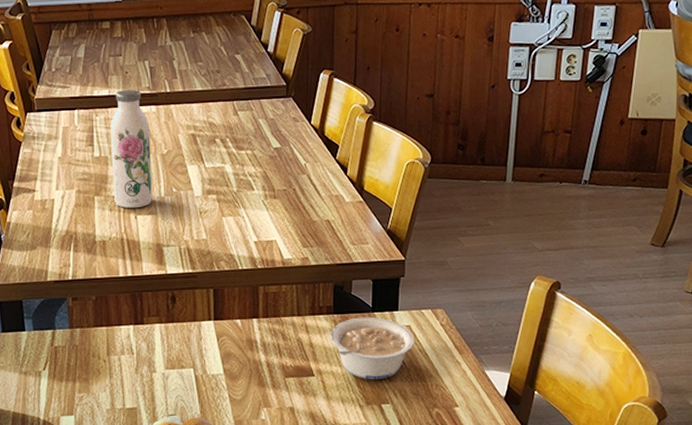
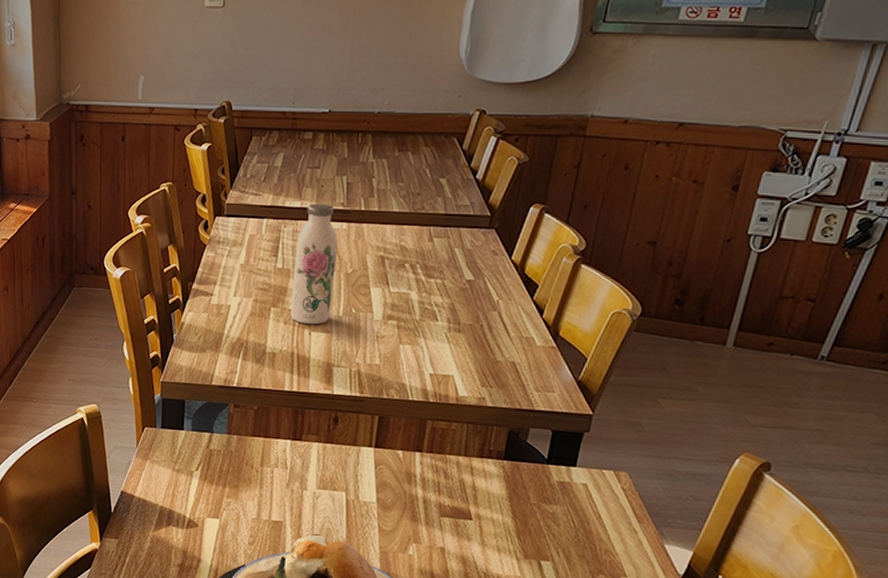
legume: present [330,317,415,380] -> none [496,467,590,535]

